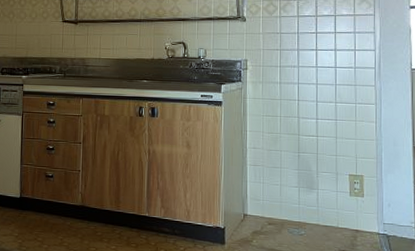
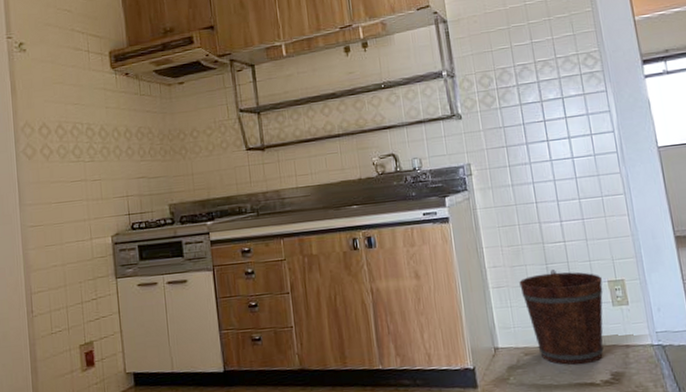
bucket: none [273,158,344,240] -> present [519,270,604,366]

